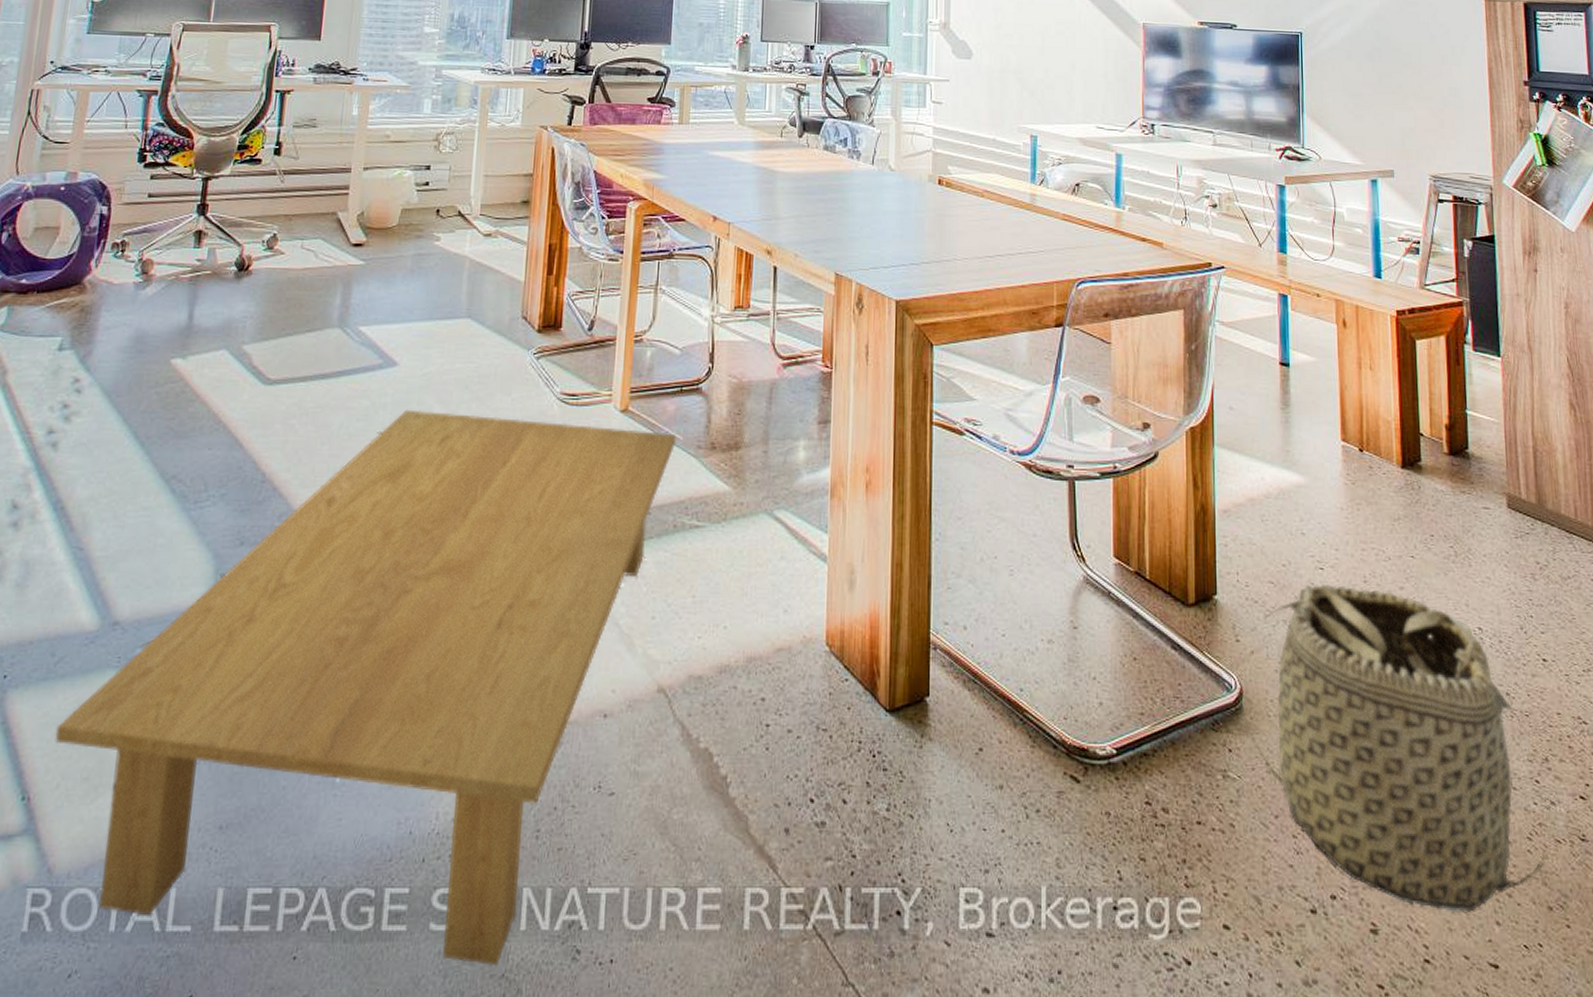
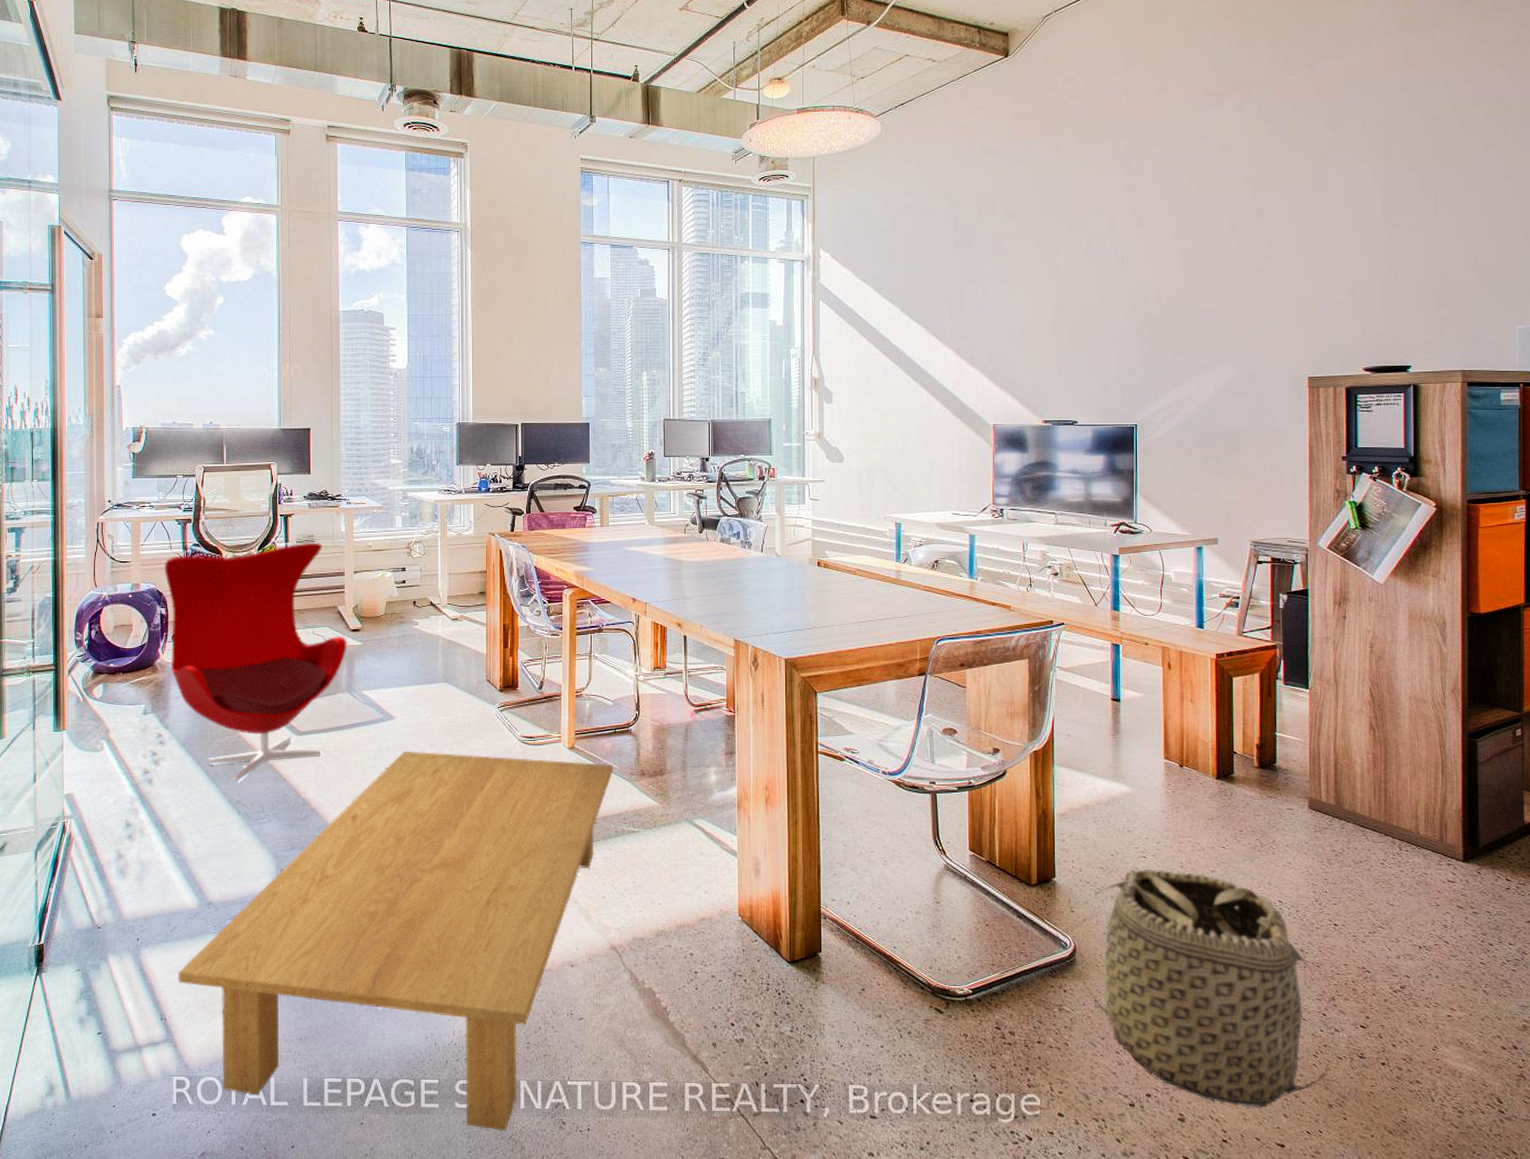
lounge chair: none [104,127,345,449] -> present [164,542,347,782]

